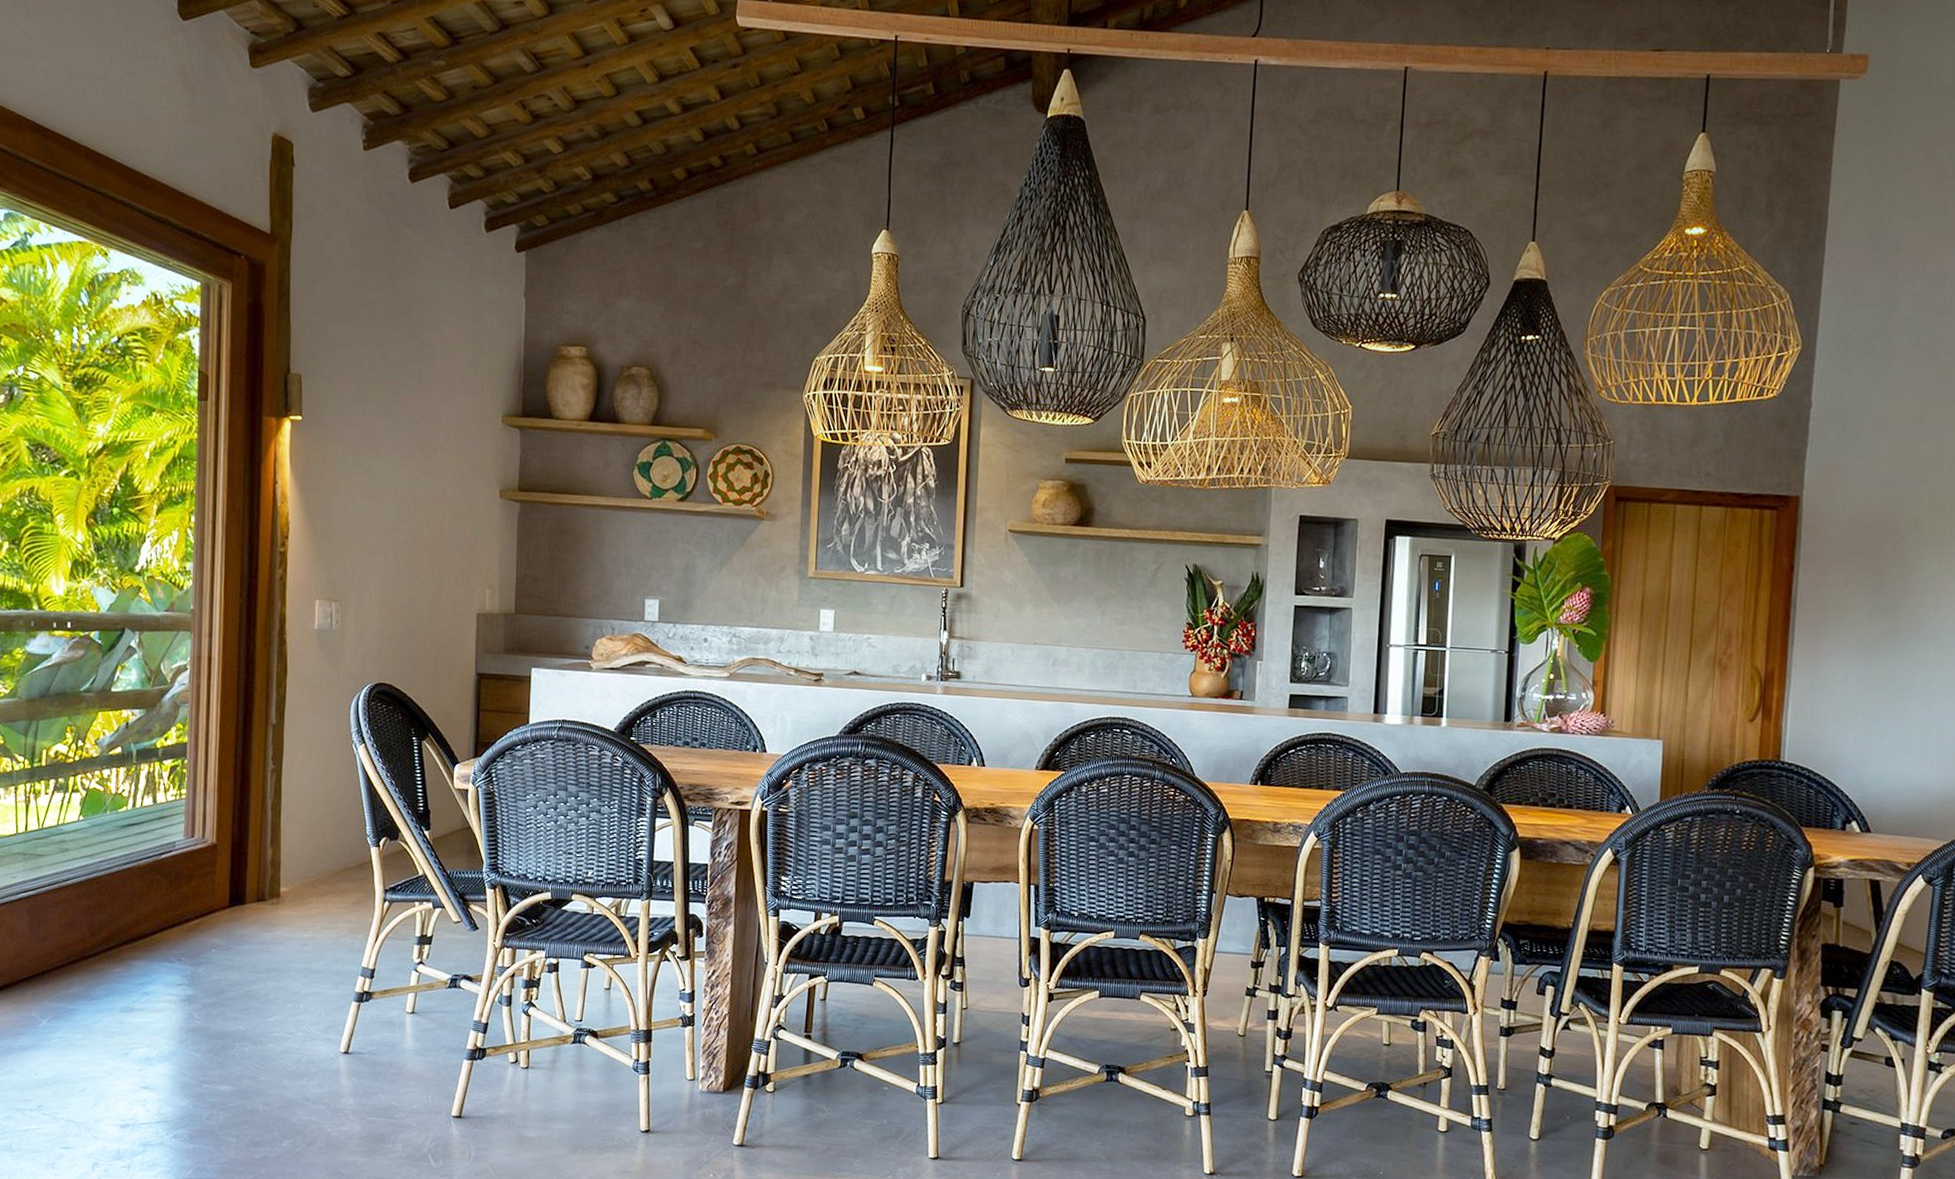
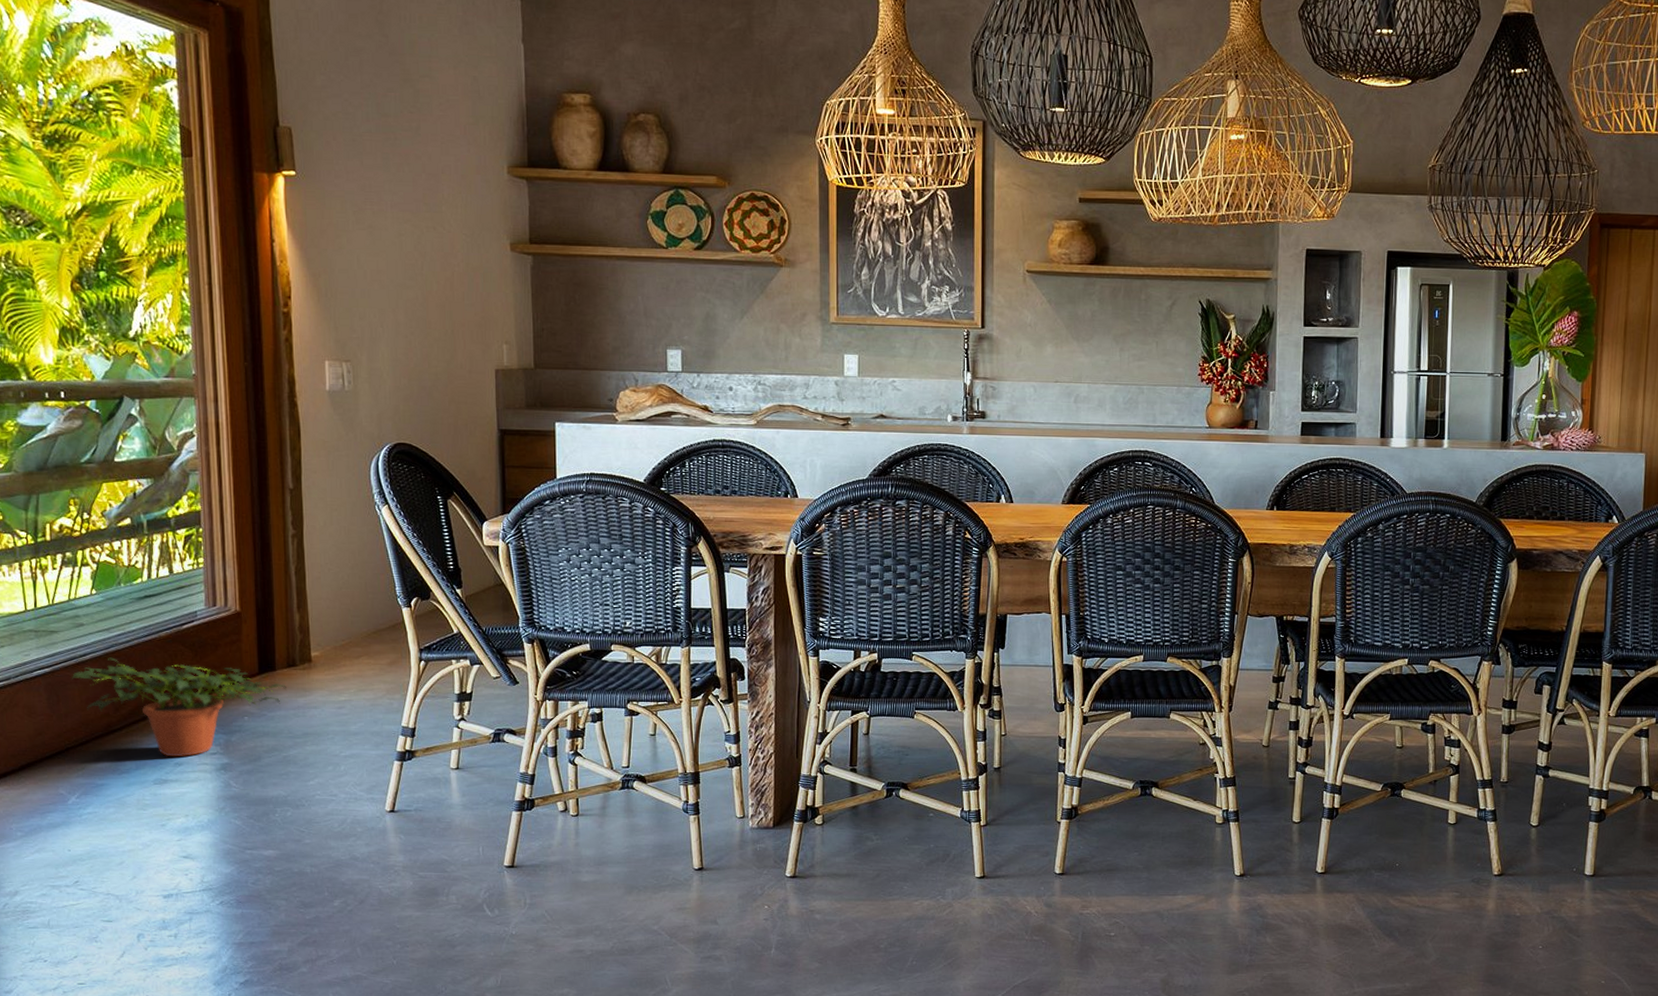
potted plant: none [52,883,254,986] -> present [71,657,286,757]

